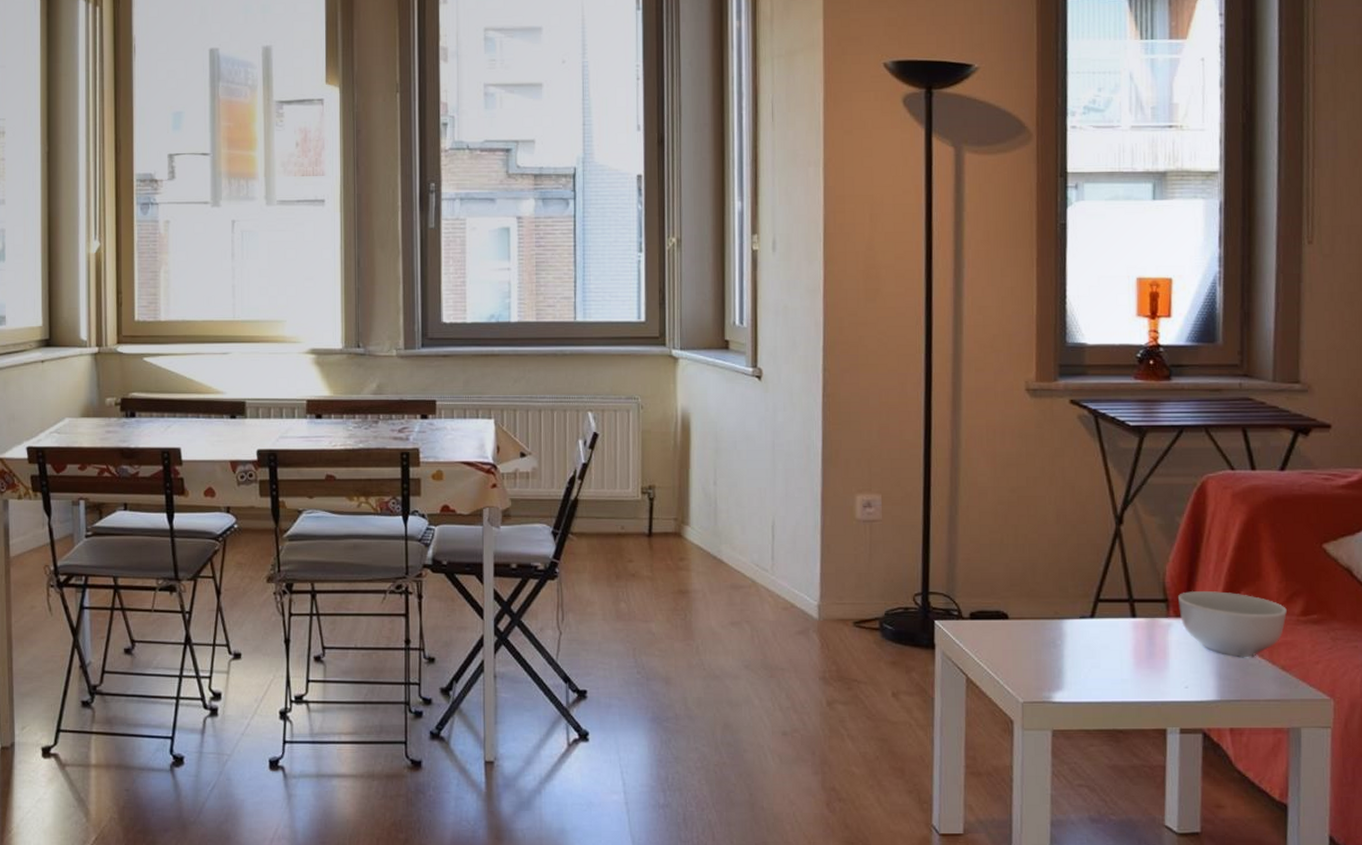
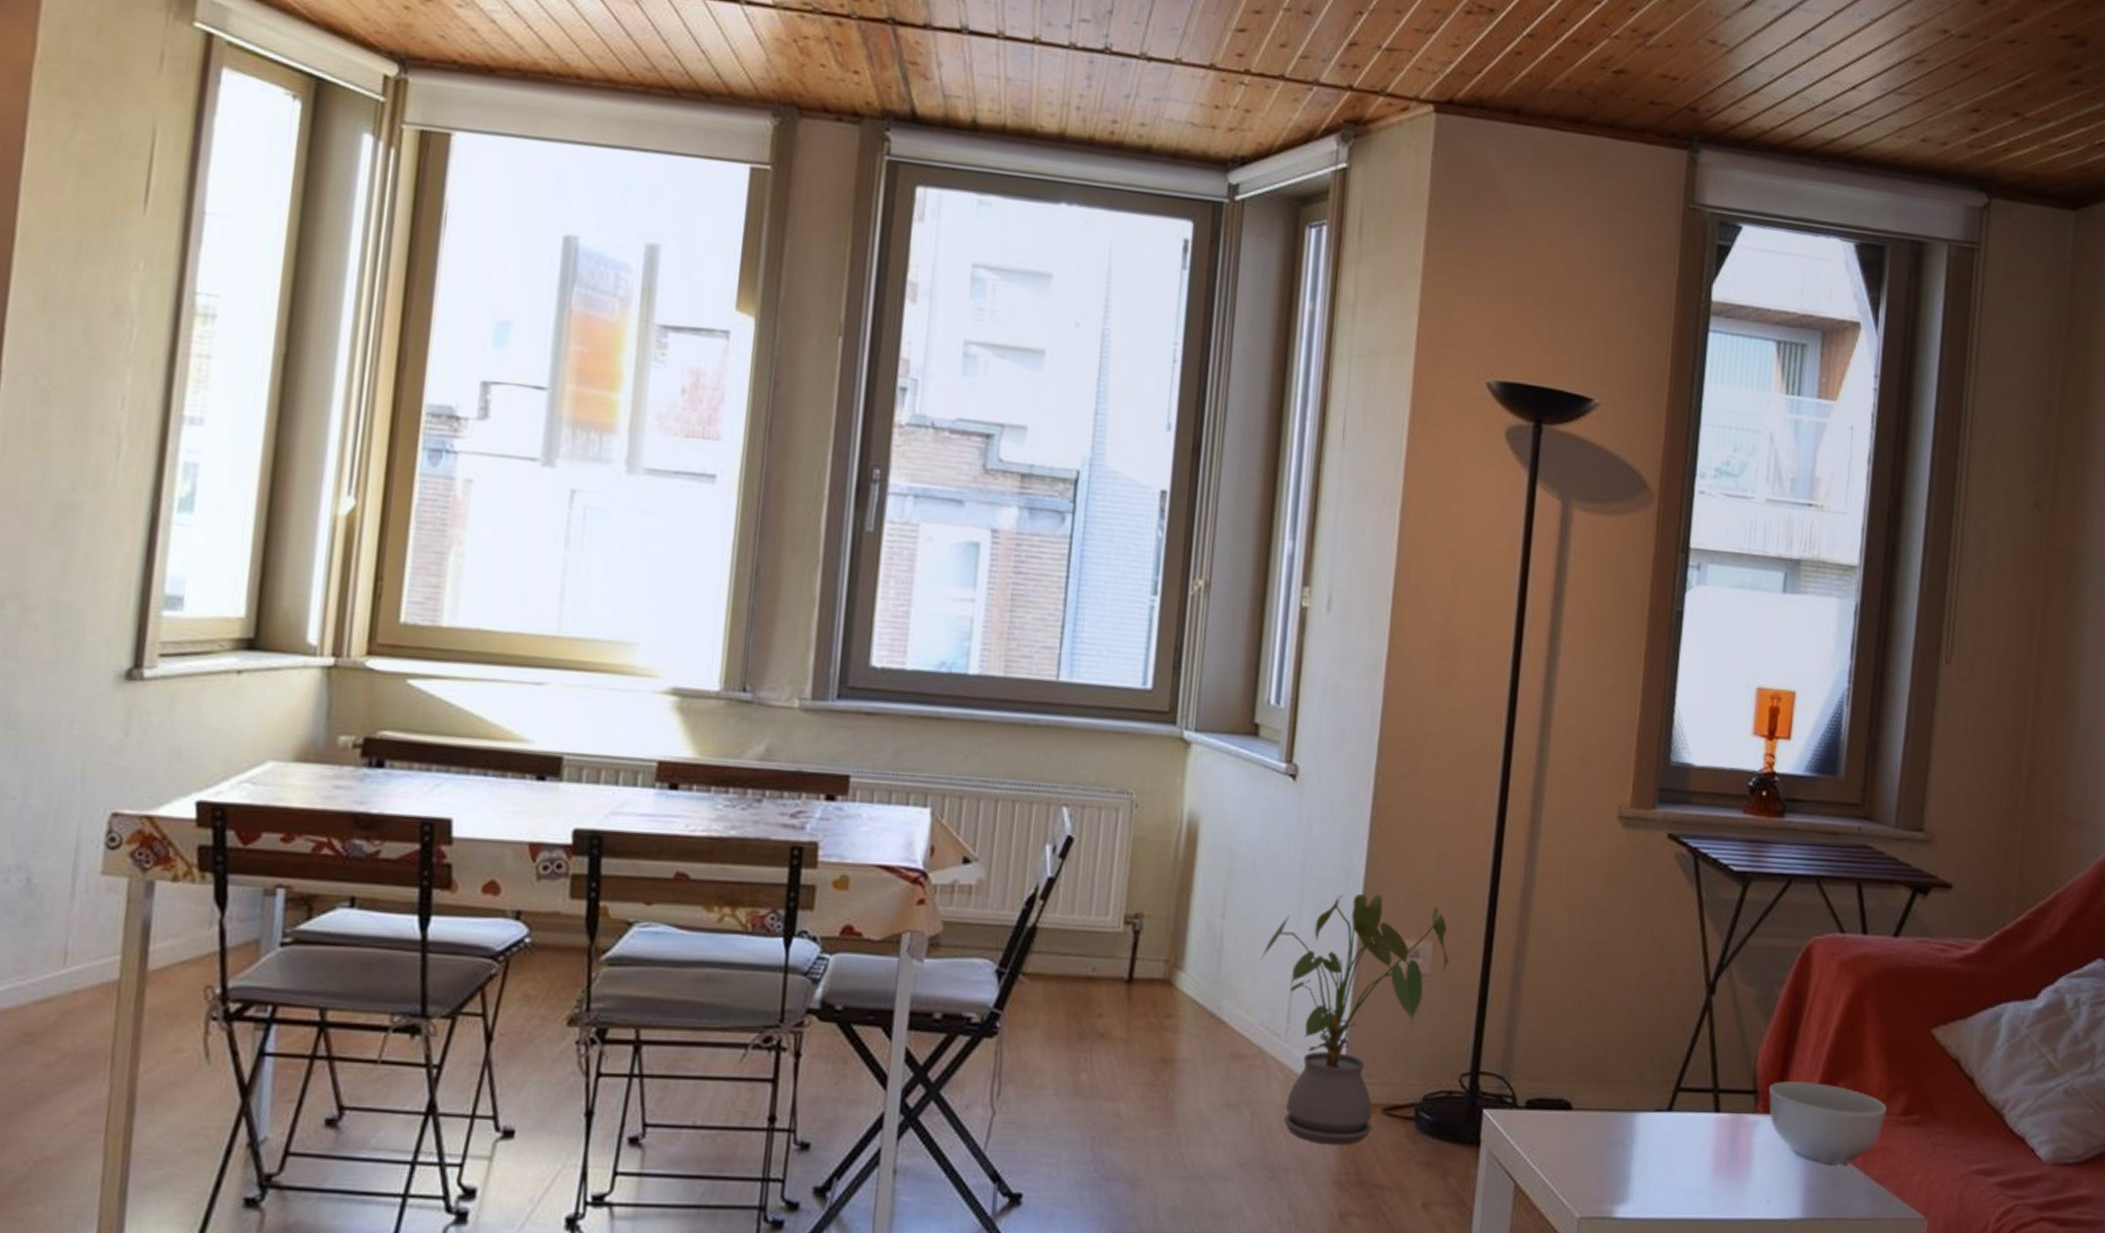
house plant: none [746,461,896,650] -> present [1260,894,1450,1145]

